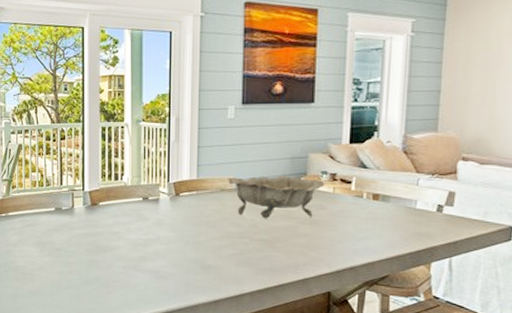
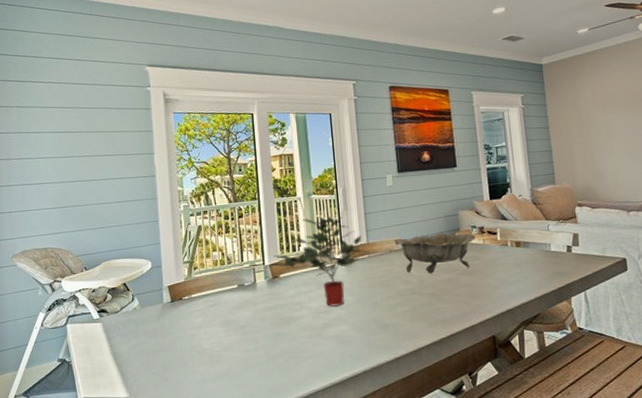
potted plant: none [88,146,200,241] -> present [269,216,370,307]

